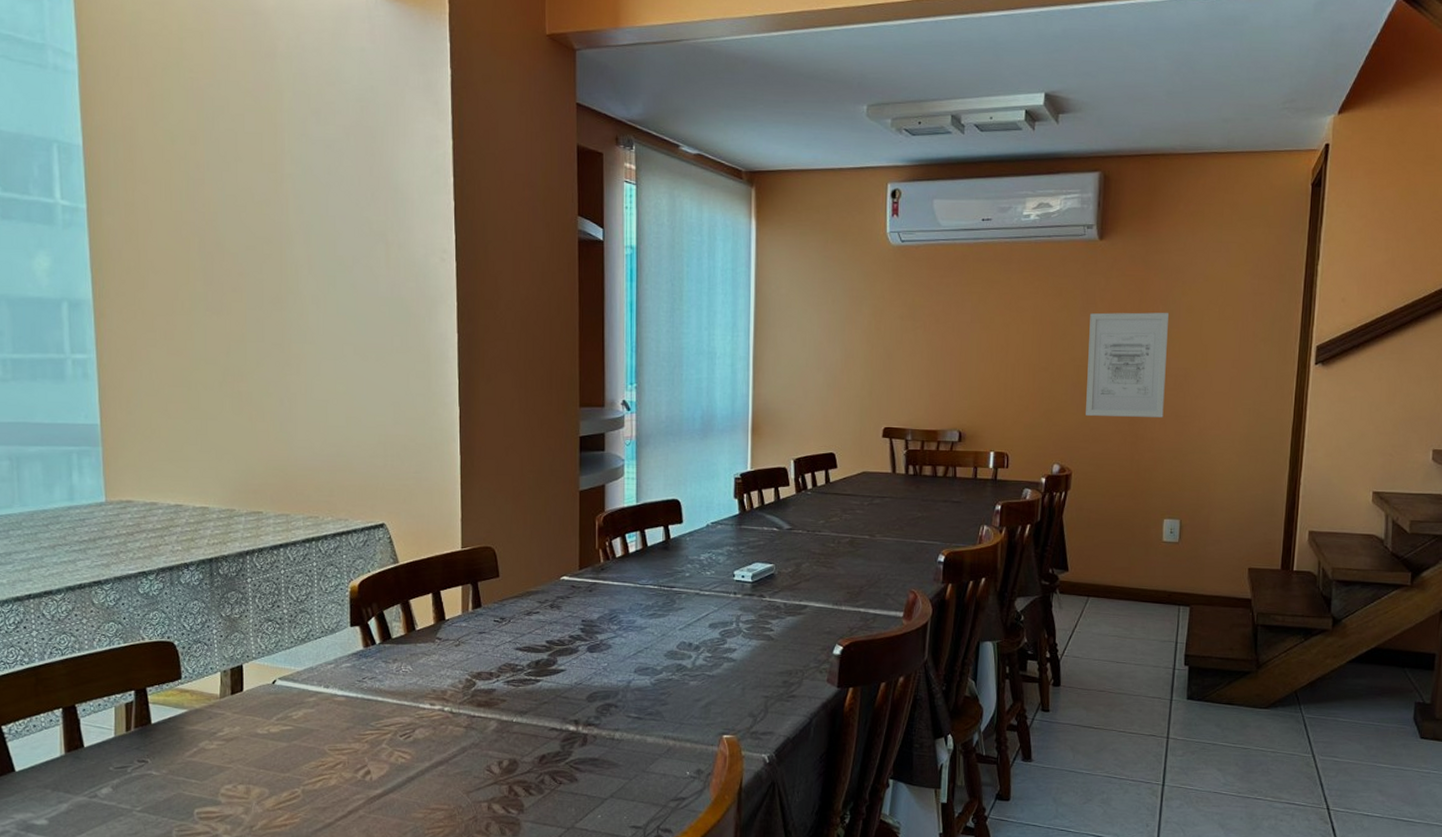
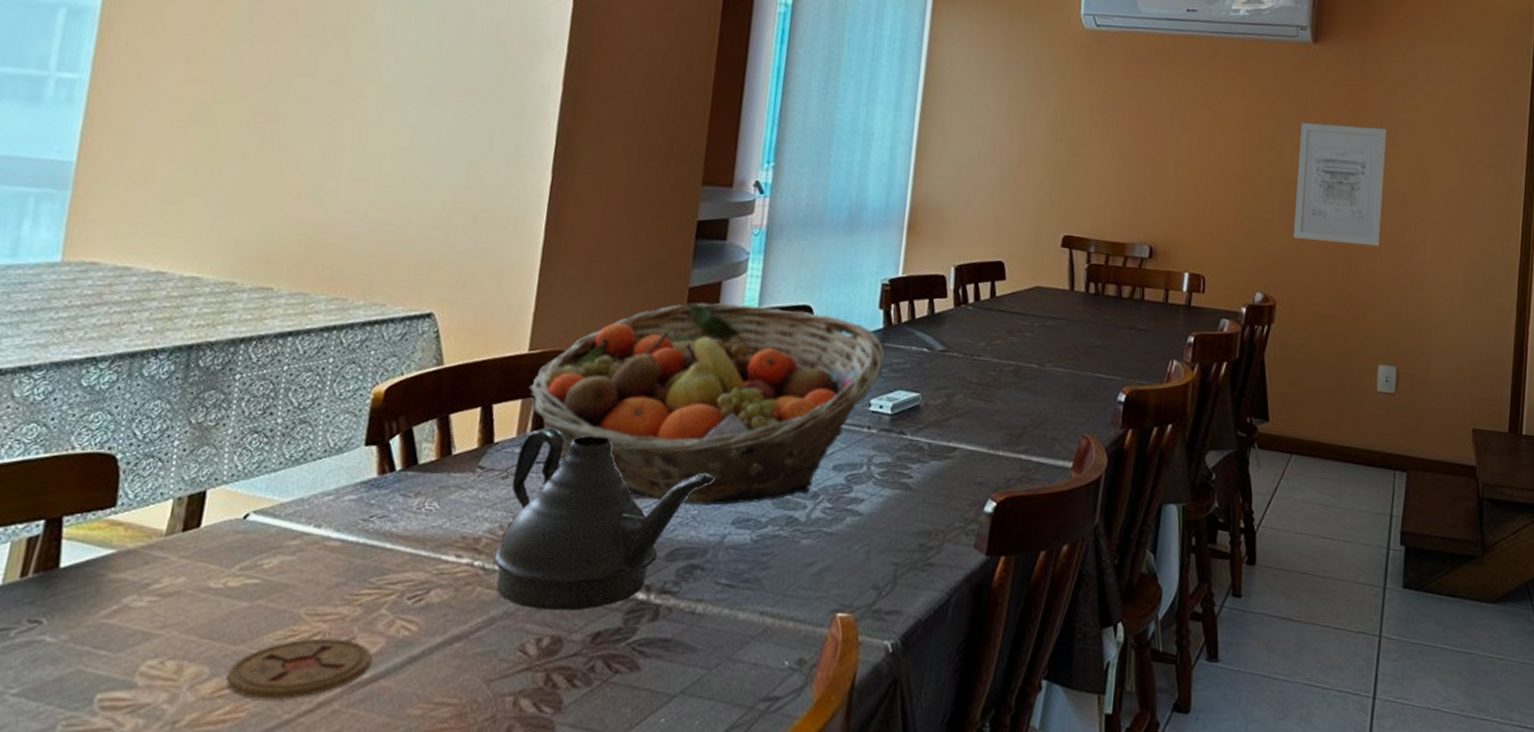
coaster: none [281,766,381,810] -> present [226,638,372,700]
teapot: none [458,606,616,741] -> present [493,427,713,611]
fruit basket: none [466,502,743,659] -> present [529,302,885,506]

